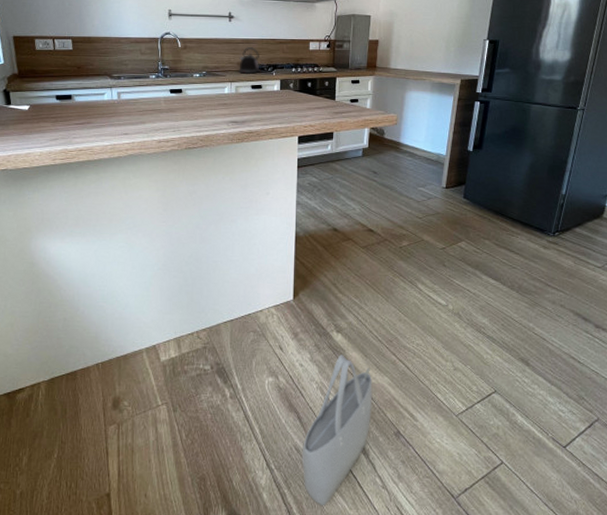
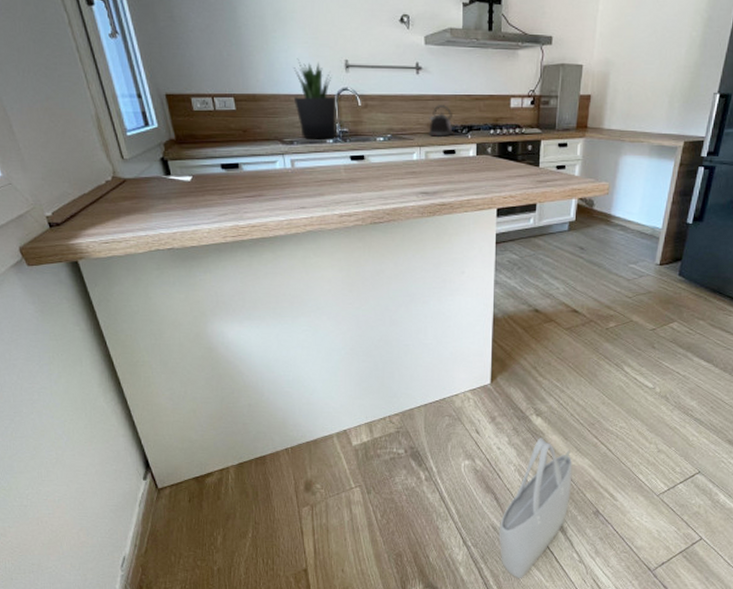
planter: none [123,8,160,75] -> present [293,58,337,140]

